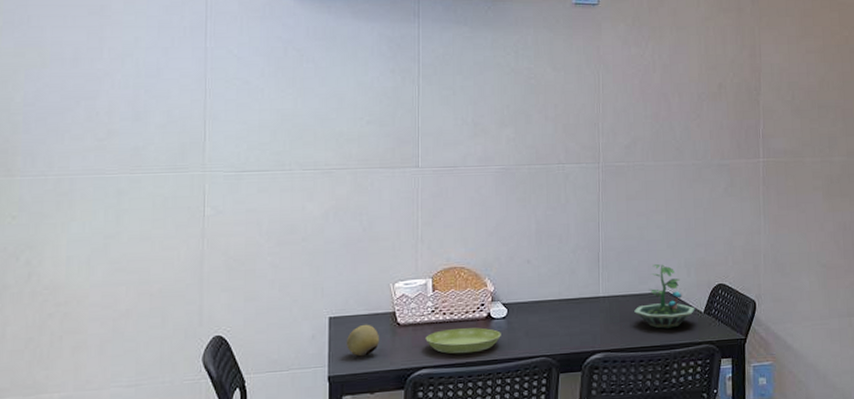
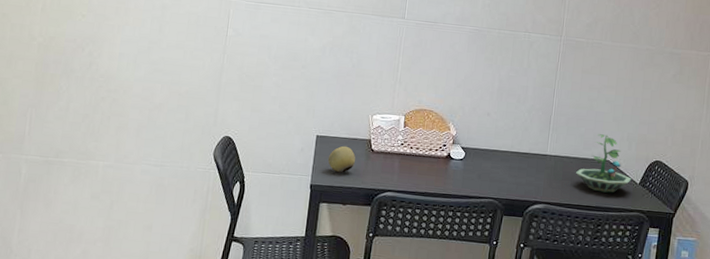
saucer: present [425,327,501,354] -> none [393,161,457,186]

